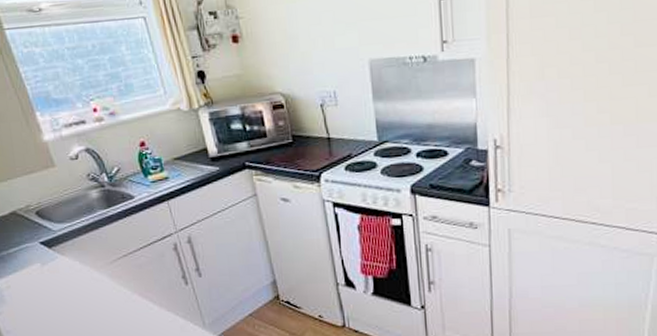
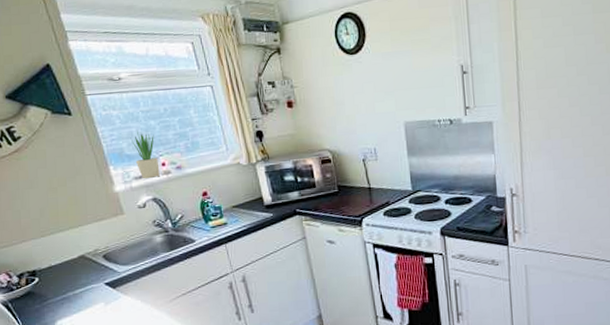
potted plant: none [56,71,92,127] -> present [130,131,160,179]

